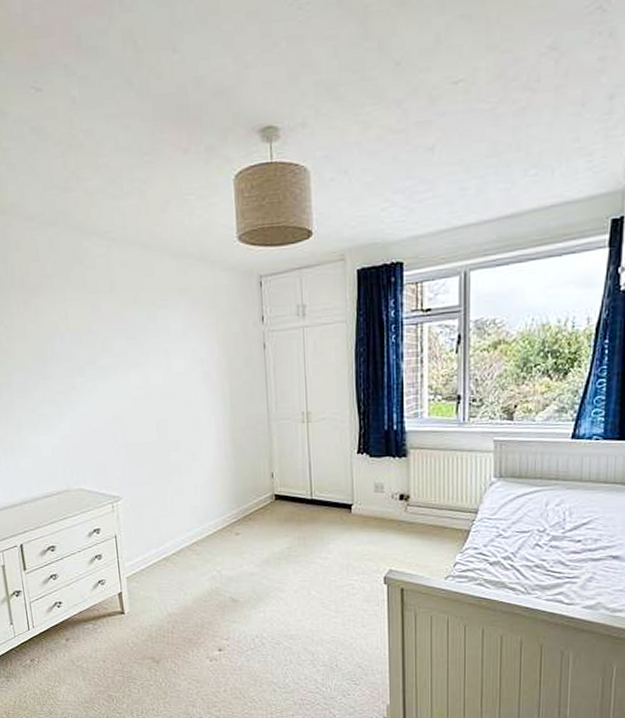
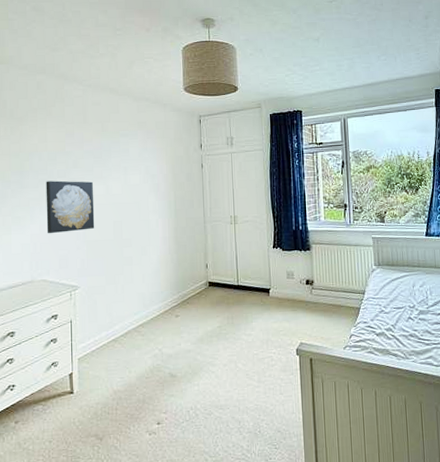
wall art: none [71,369,135,435] -> present [46,180,95,234]

